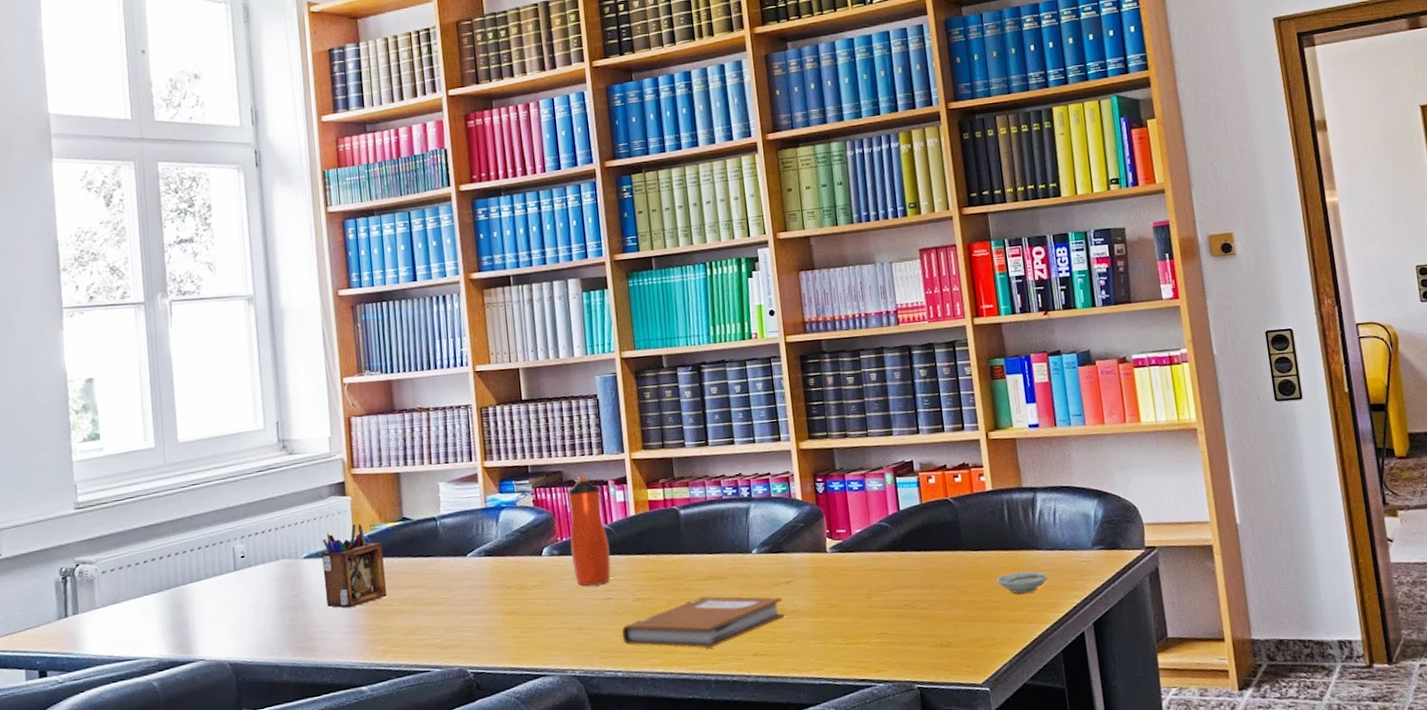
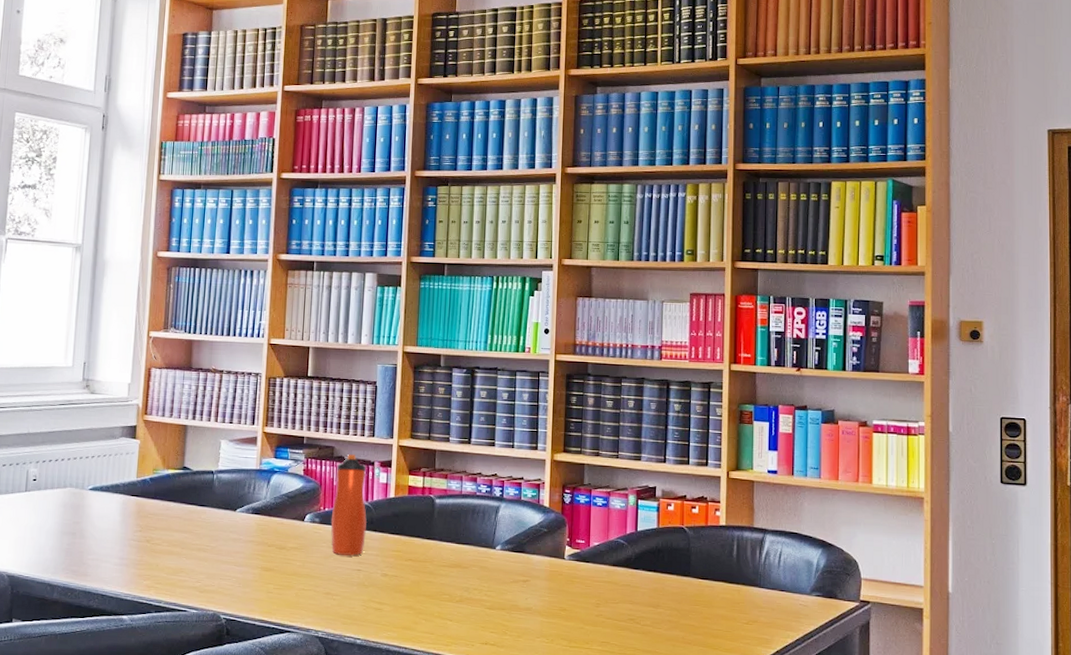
desk organizer: present [322,524,388,608] -> none [103,466,161,542]
notebook: present [621,596,785,648] -> none [365,582,518,631]
saucer: present [996,571,1049,594] -> none [717,605,766,626]

